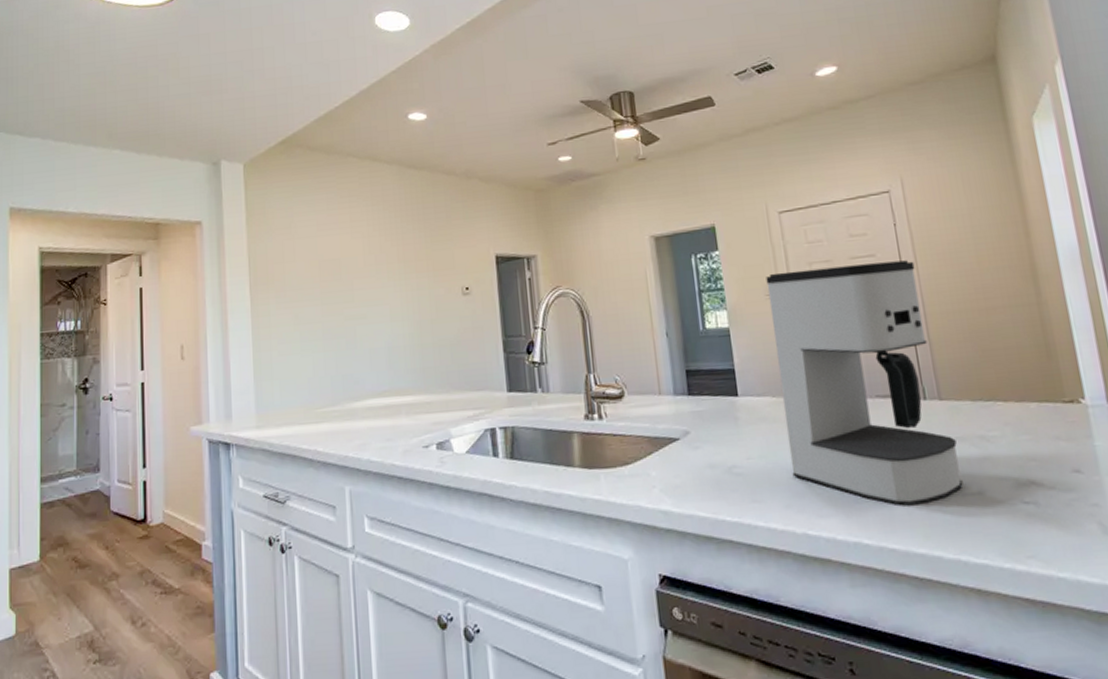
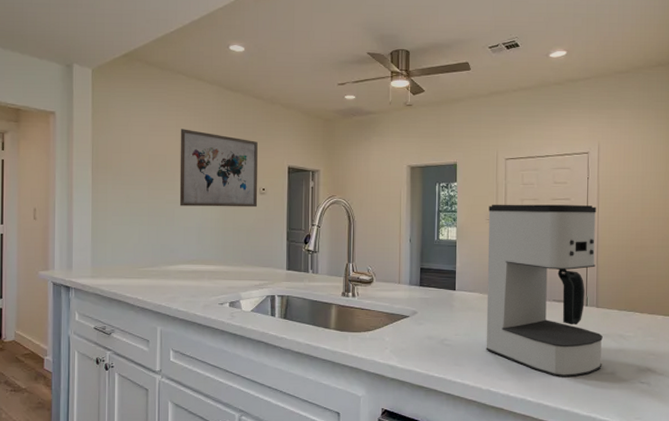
wall art: none [355,223,462,322] -> present [179,129,258,208]

